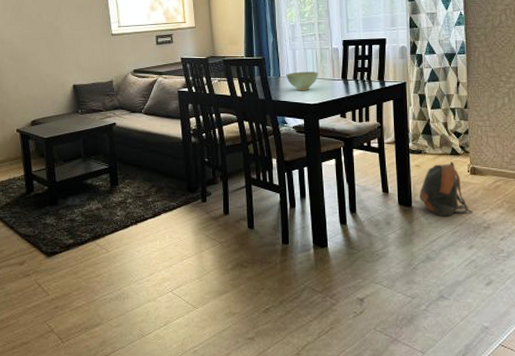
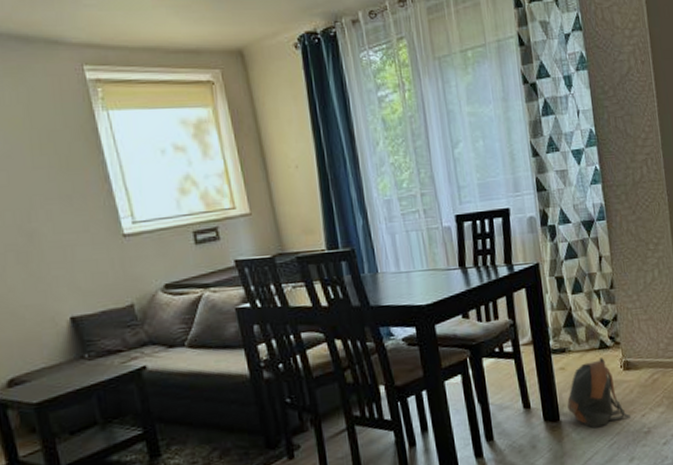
bowl: present [286,71,319,91] -> none [385,260,429,290]

